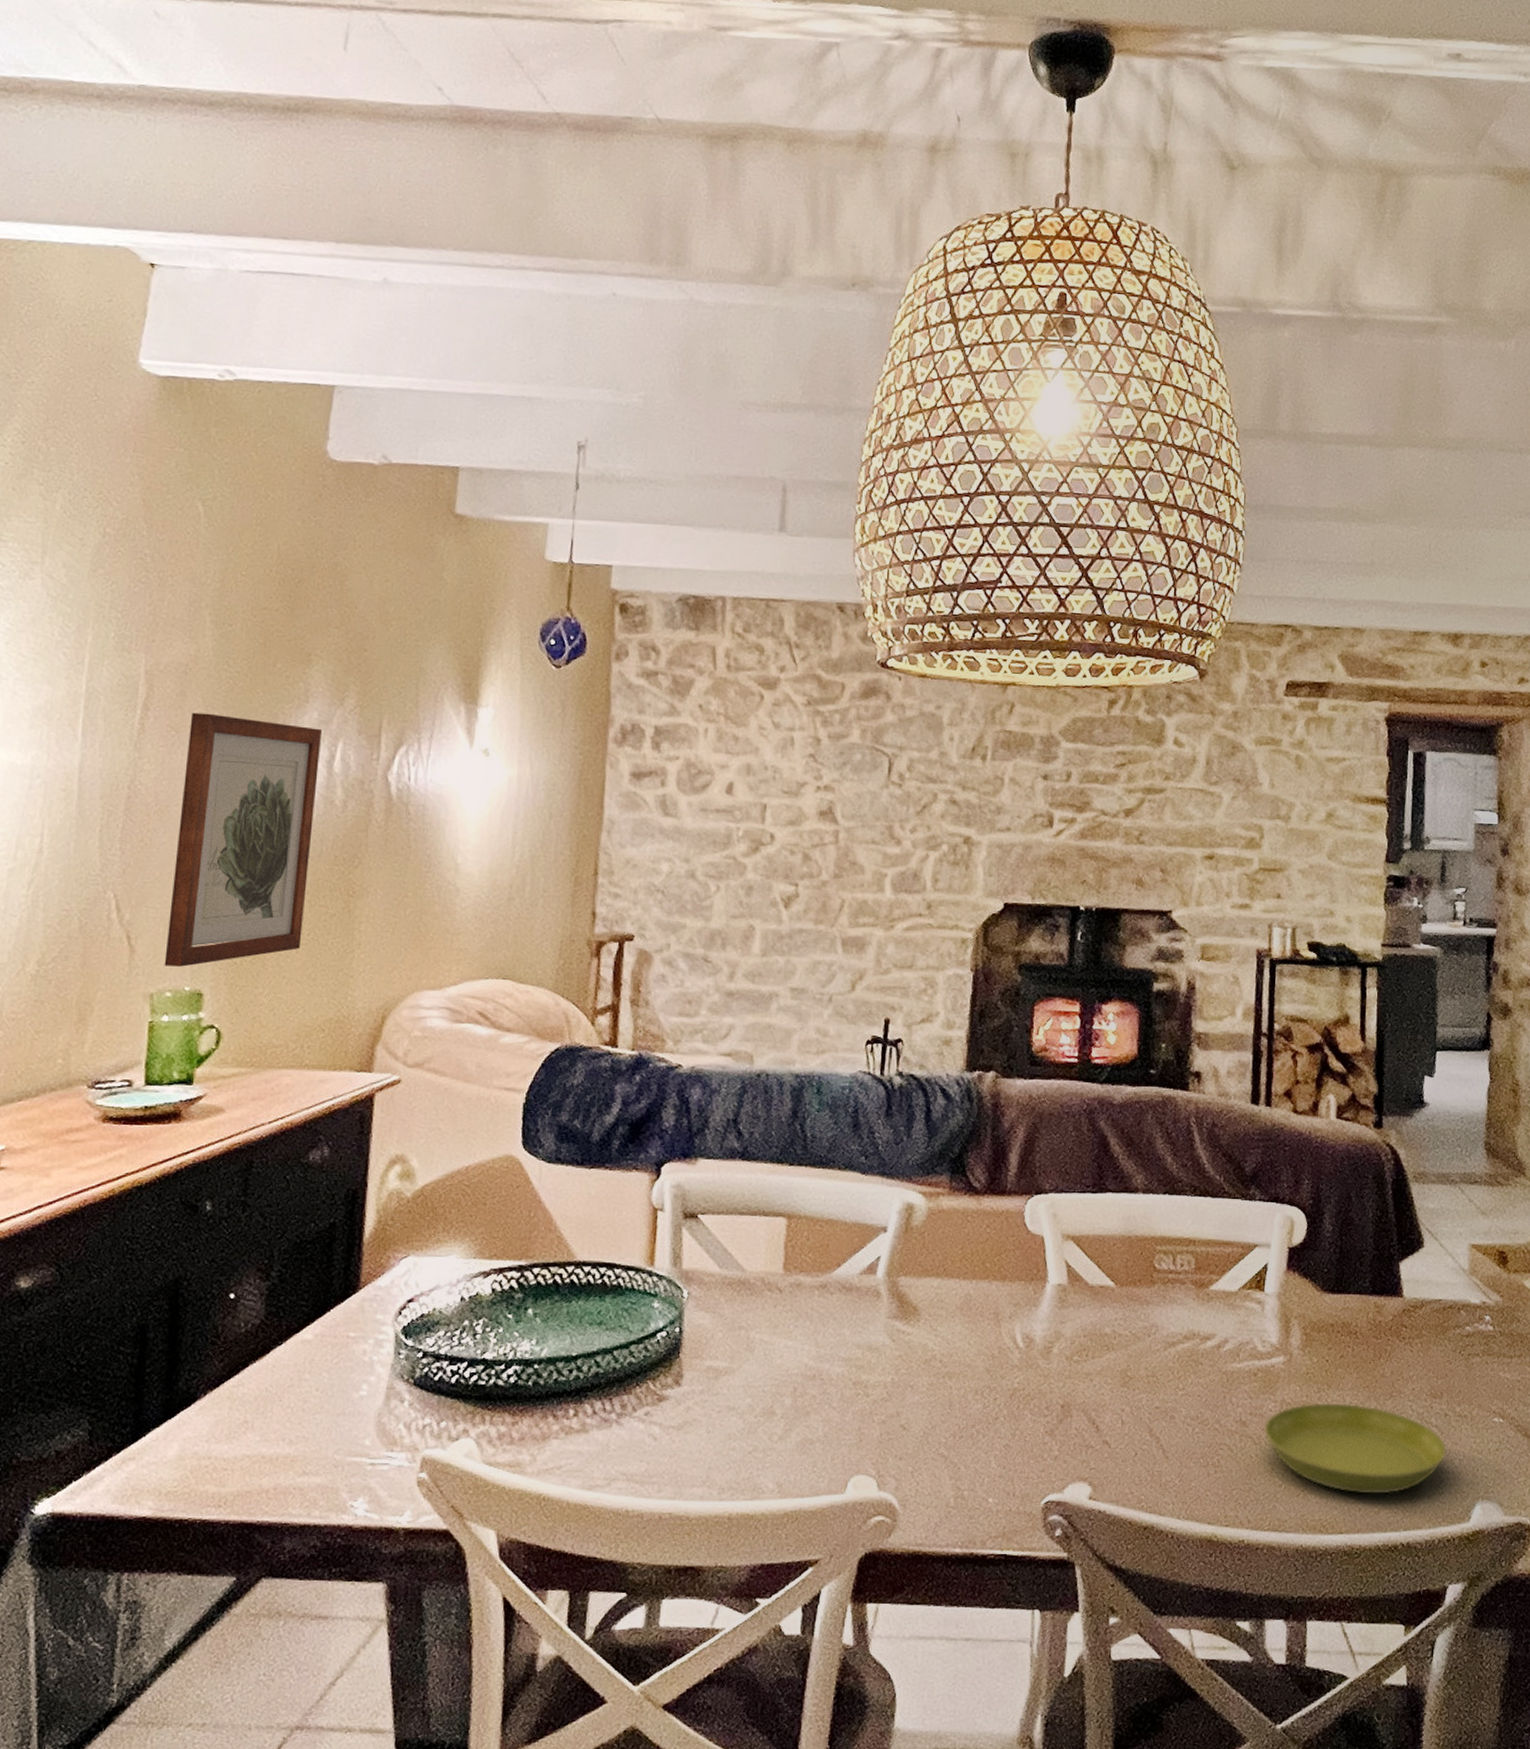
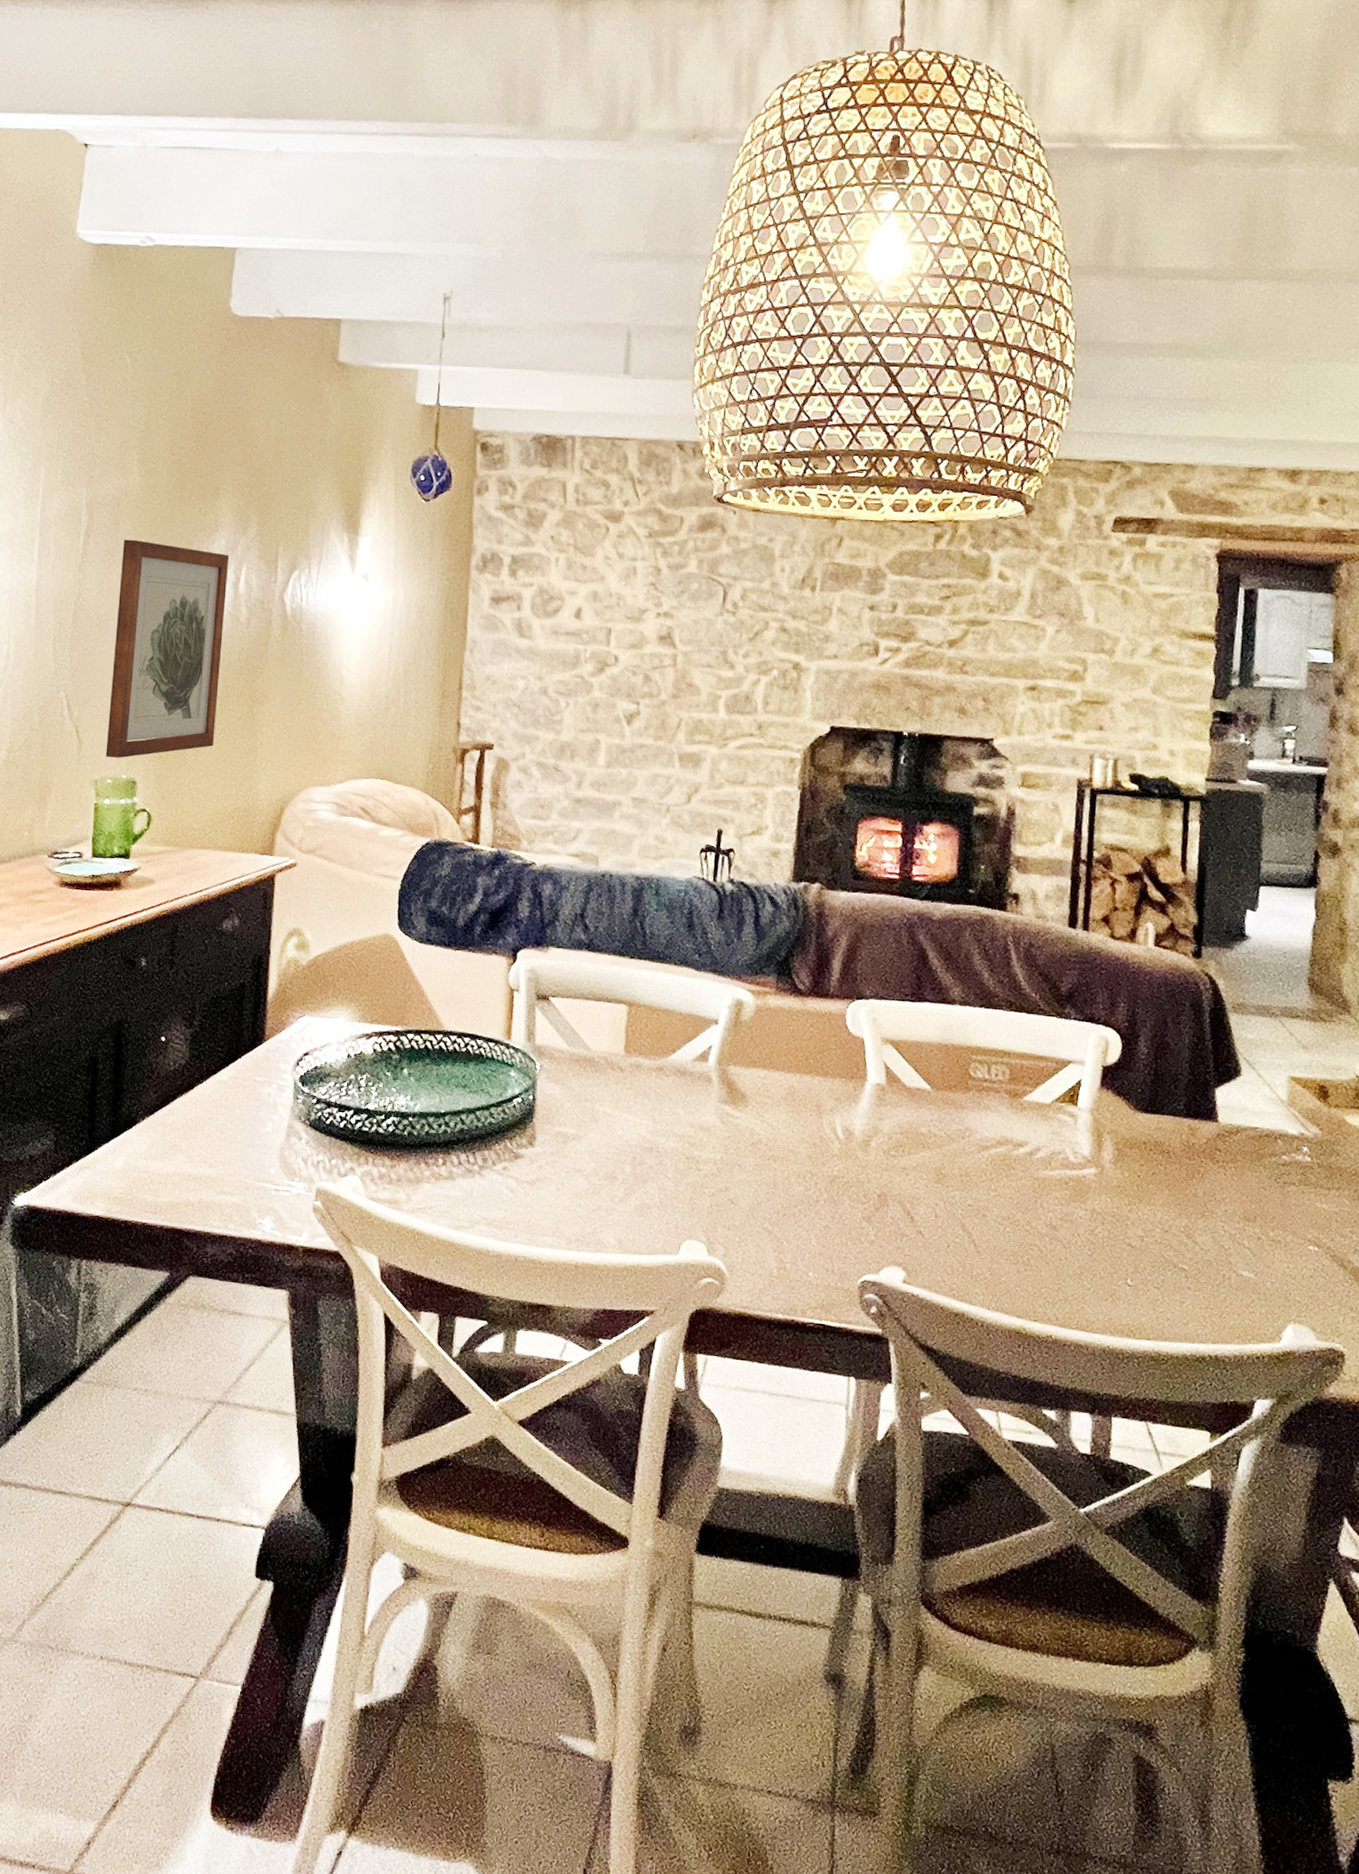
saucer: present [1263,1403,1447,1494] -> none [1073,1214,1259,1308]

